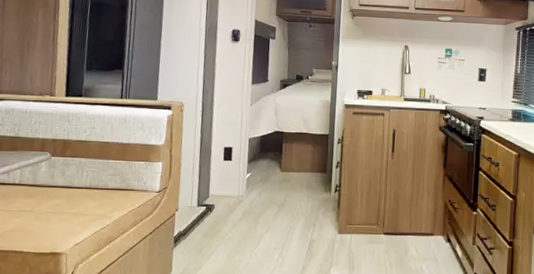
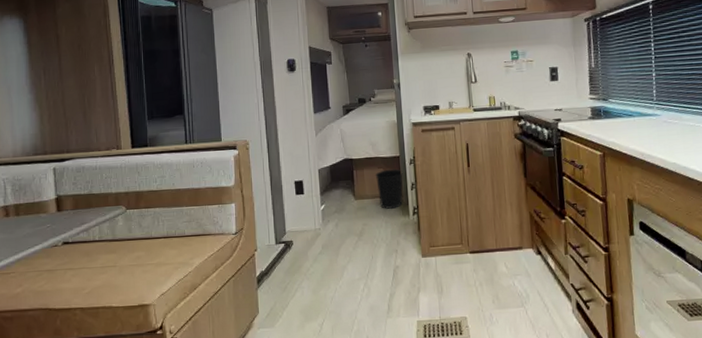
wastebasket: none [303,146,330,184] -> present [375,169,403,209]

